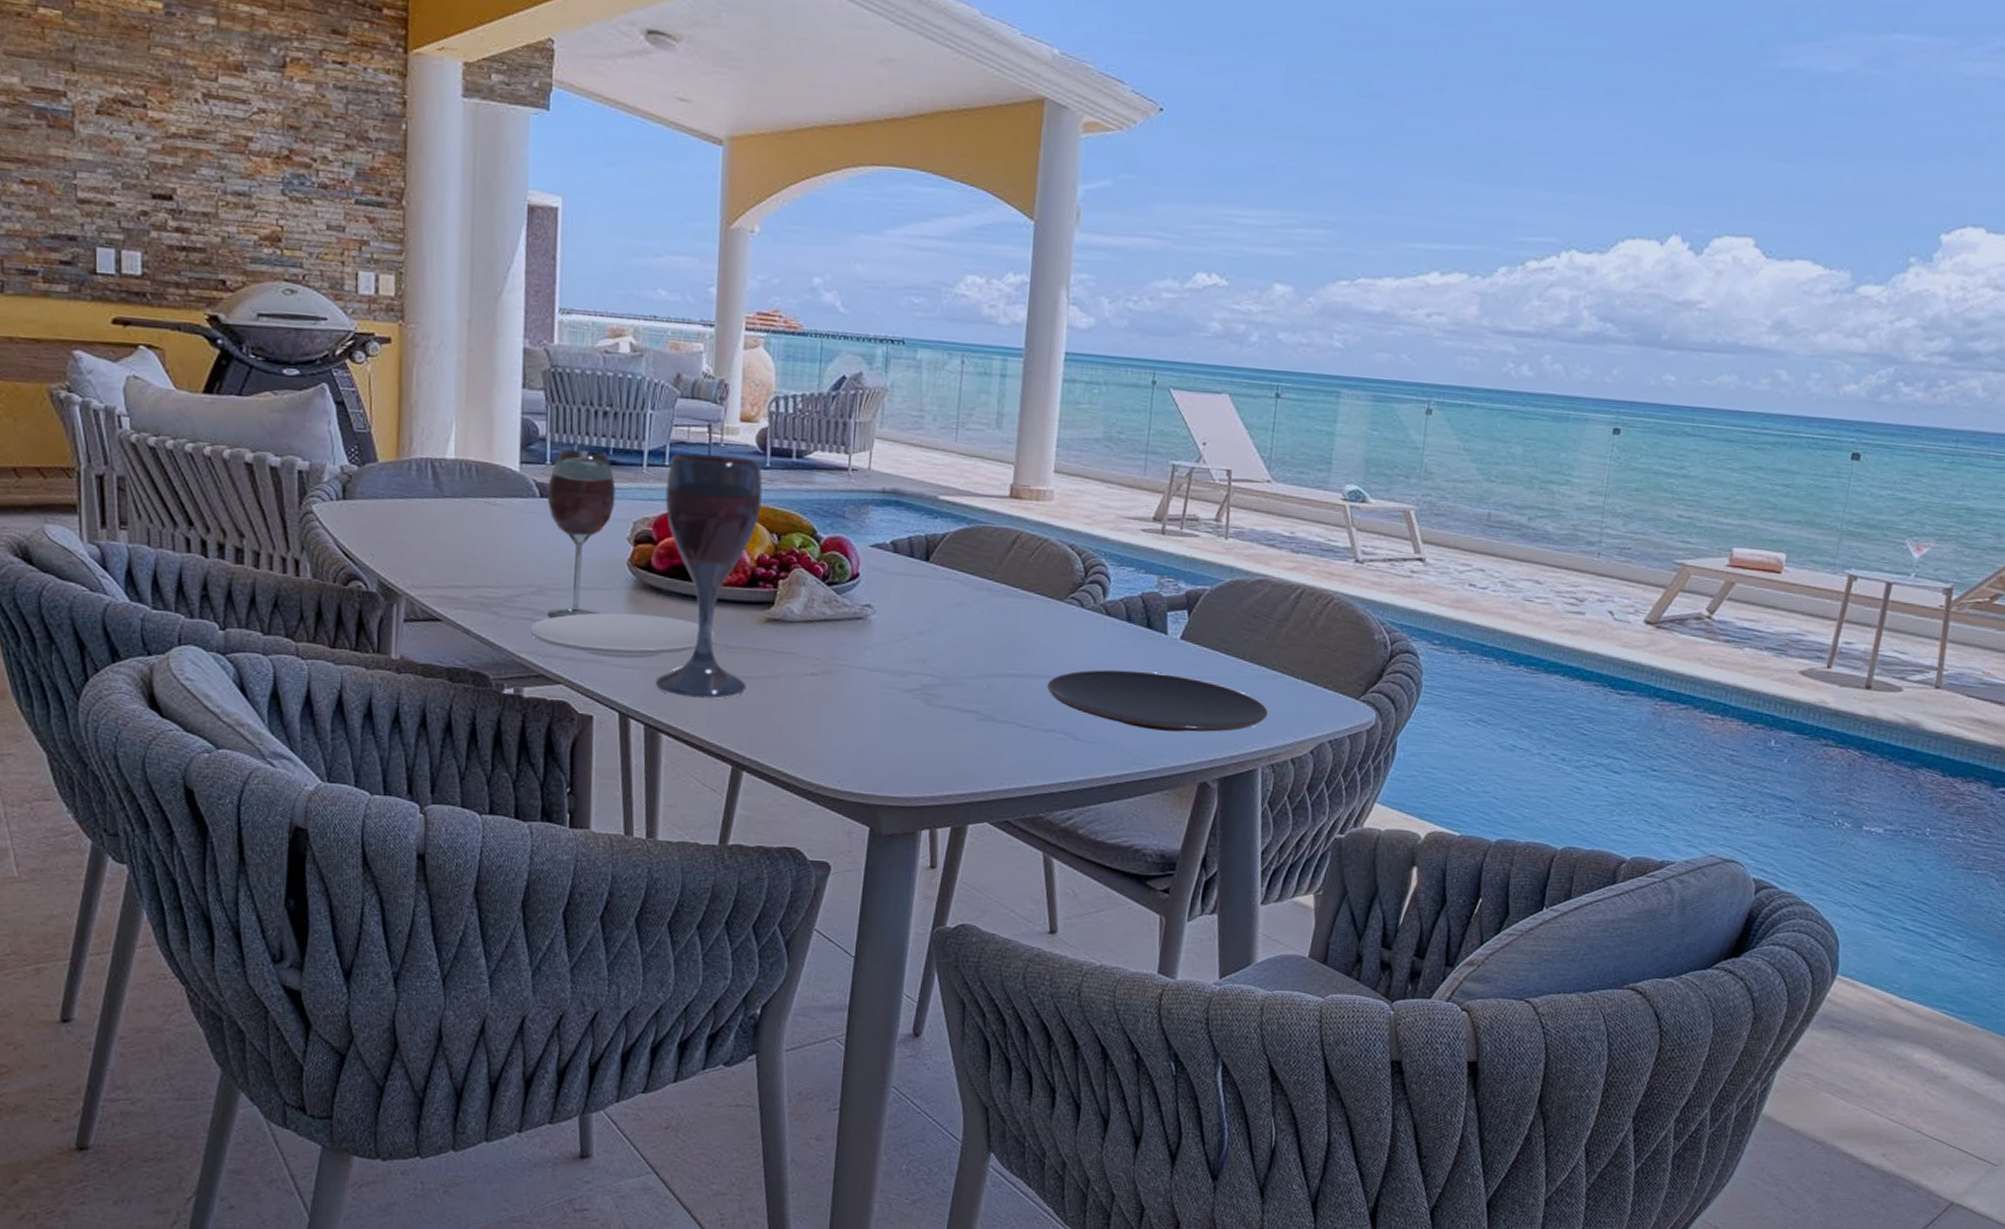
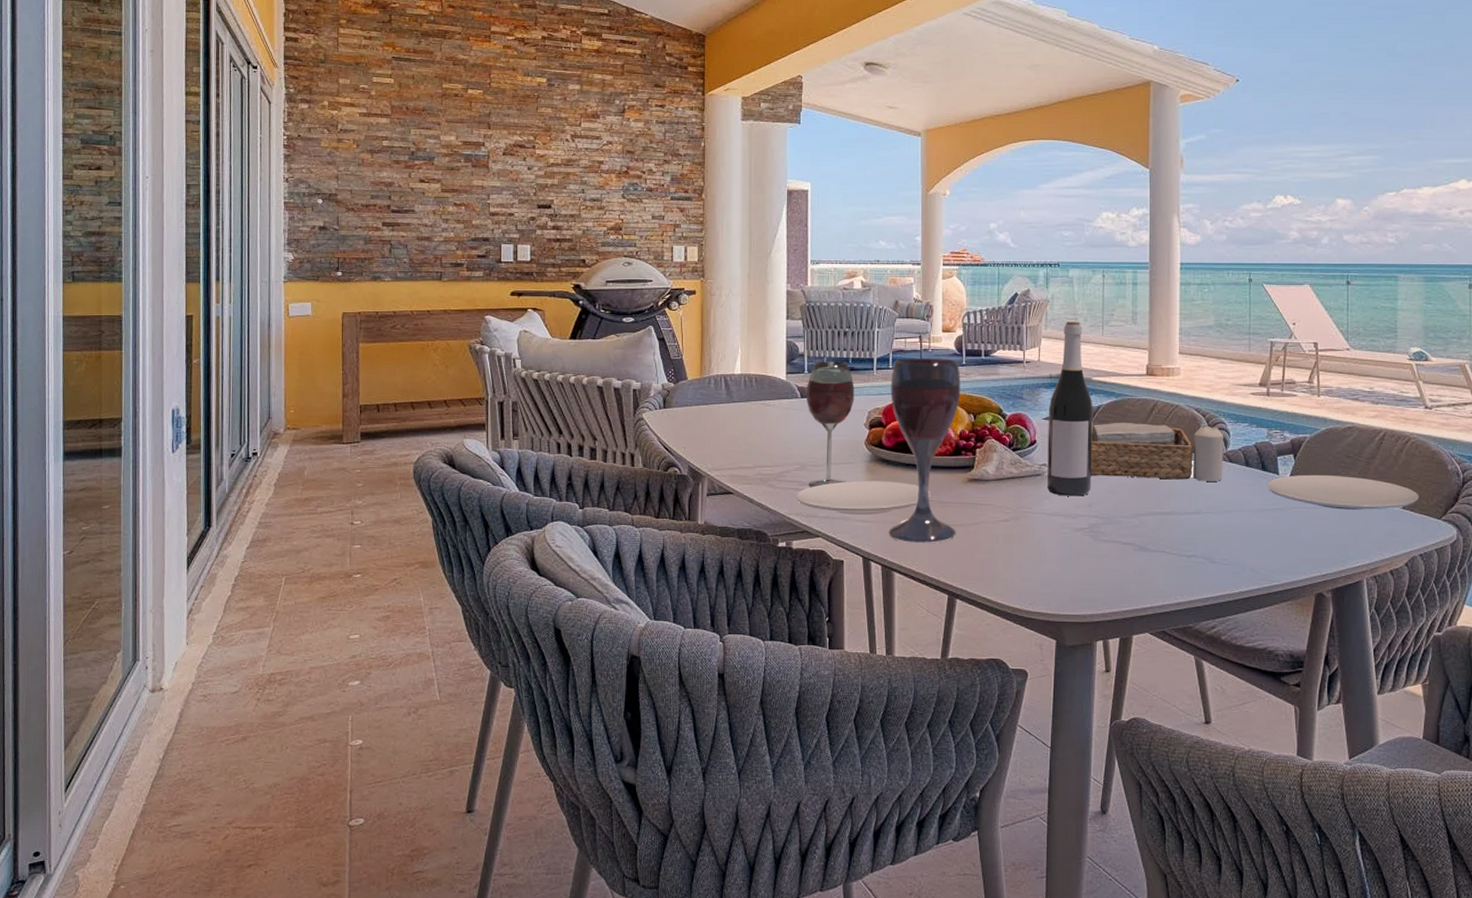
wine bottle: none [869,419,937,649] -> present [1046,322,1093,496]
napkin holder: none [927,556,1063,635] -> present [1090,422,1193,480]
plate: present [1047,670,1269,732] -> none [1187,505,1367,552]
candle: none [1059,568,1103,639] -> present [1193,426,1224,481]
plate: none [1150,636,1337,685] -> present [1266,474,1419,510]

